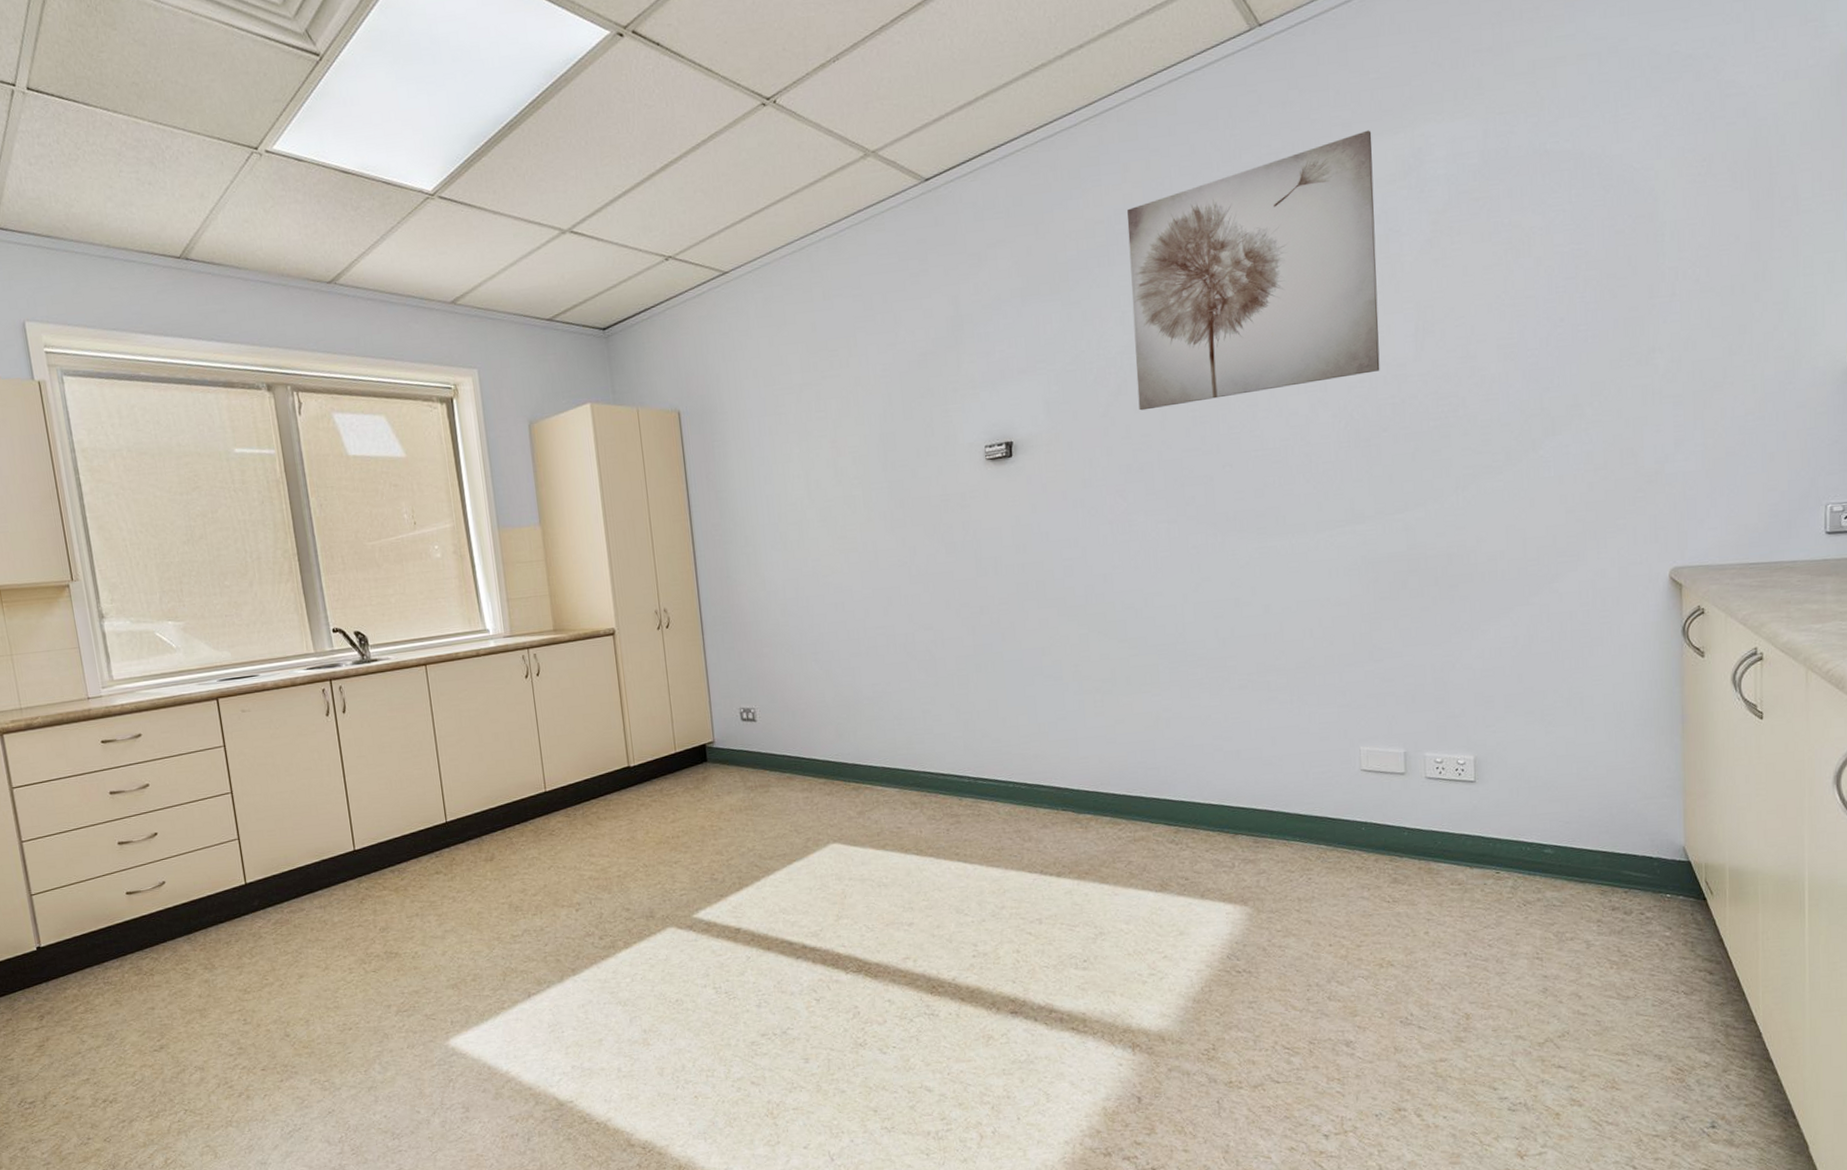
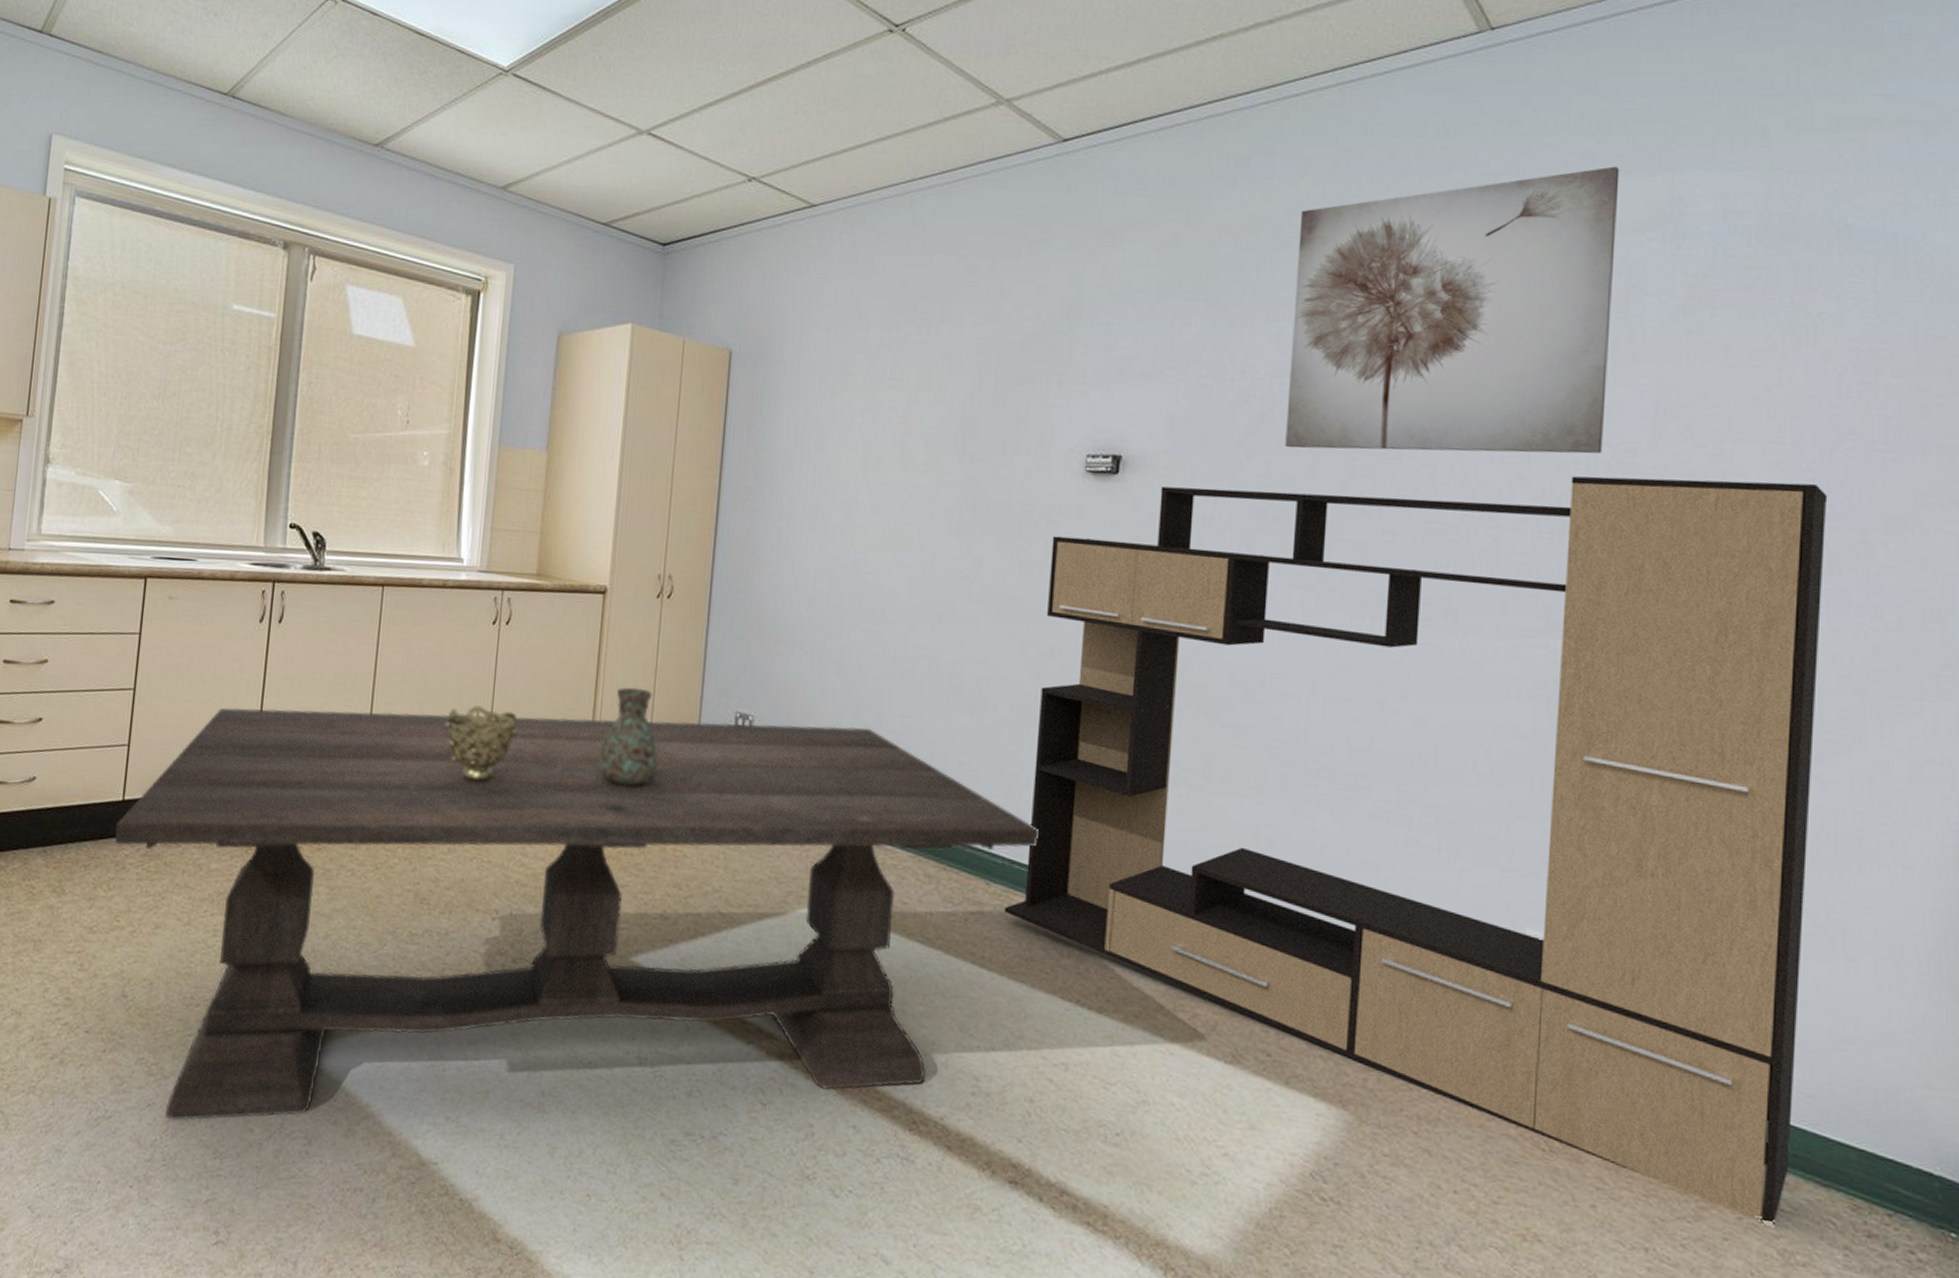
dining table: none [244,699,994,1120] -> present [115,707,1039,1121]
decorative bowl: none [504,746,565,808] -> present [445,705,518,783]
decorative vase: none [636,705,685,785] -> present [598,687,658,786]
media console: none [968,367,1557,917] -> present [1004,476,1828,1225]

